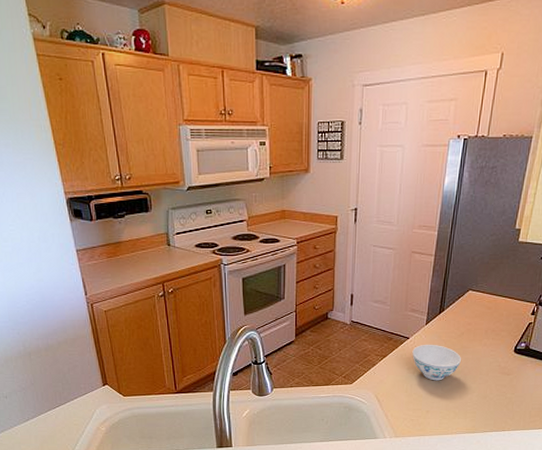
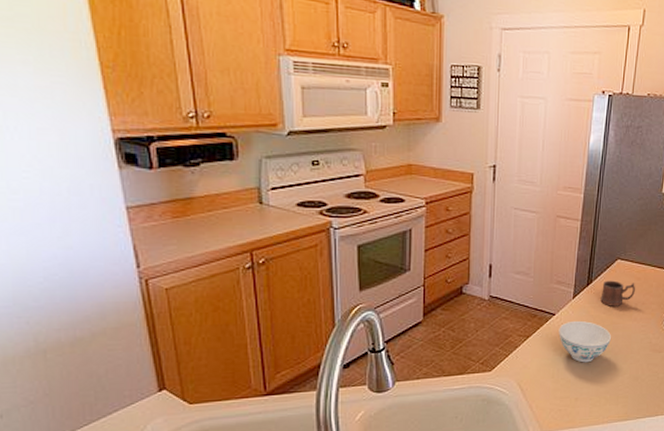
mug: none [451,309,487,332] -> present [600,280,636,306]

